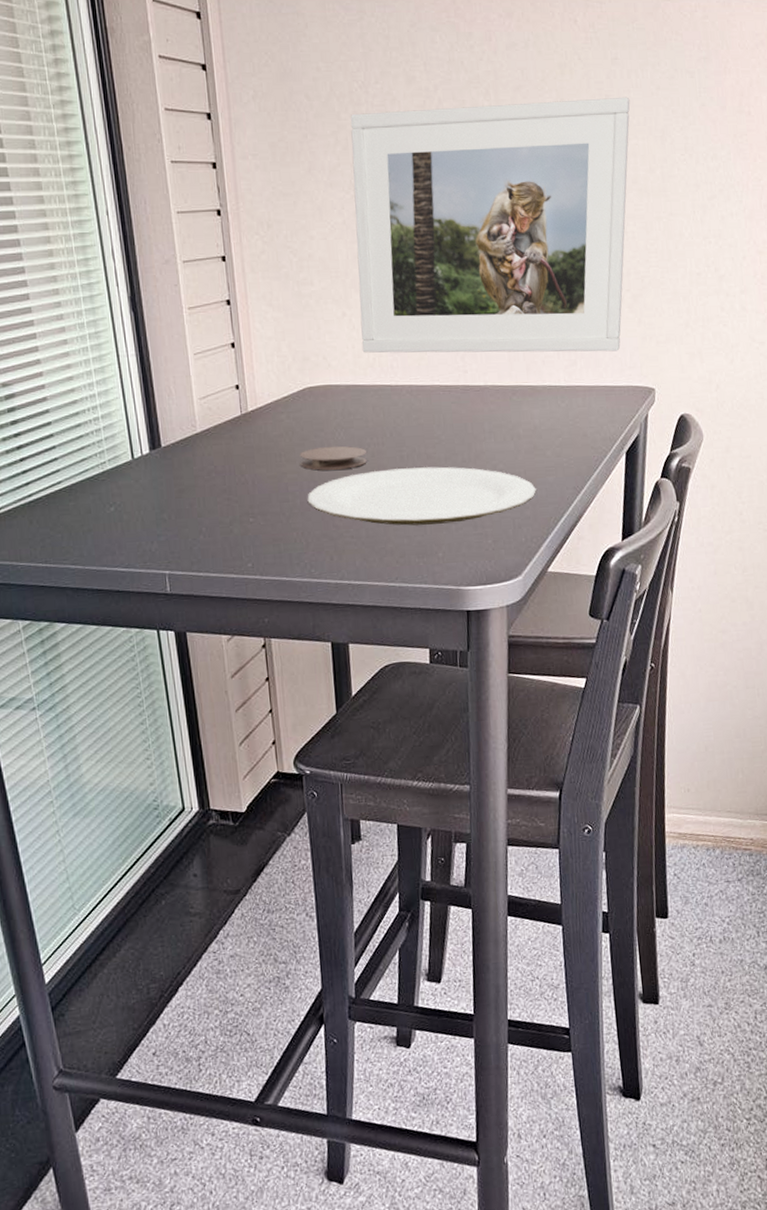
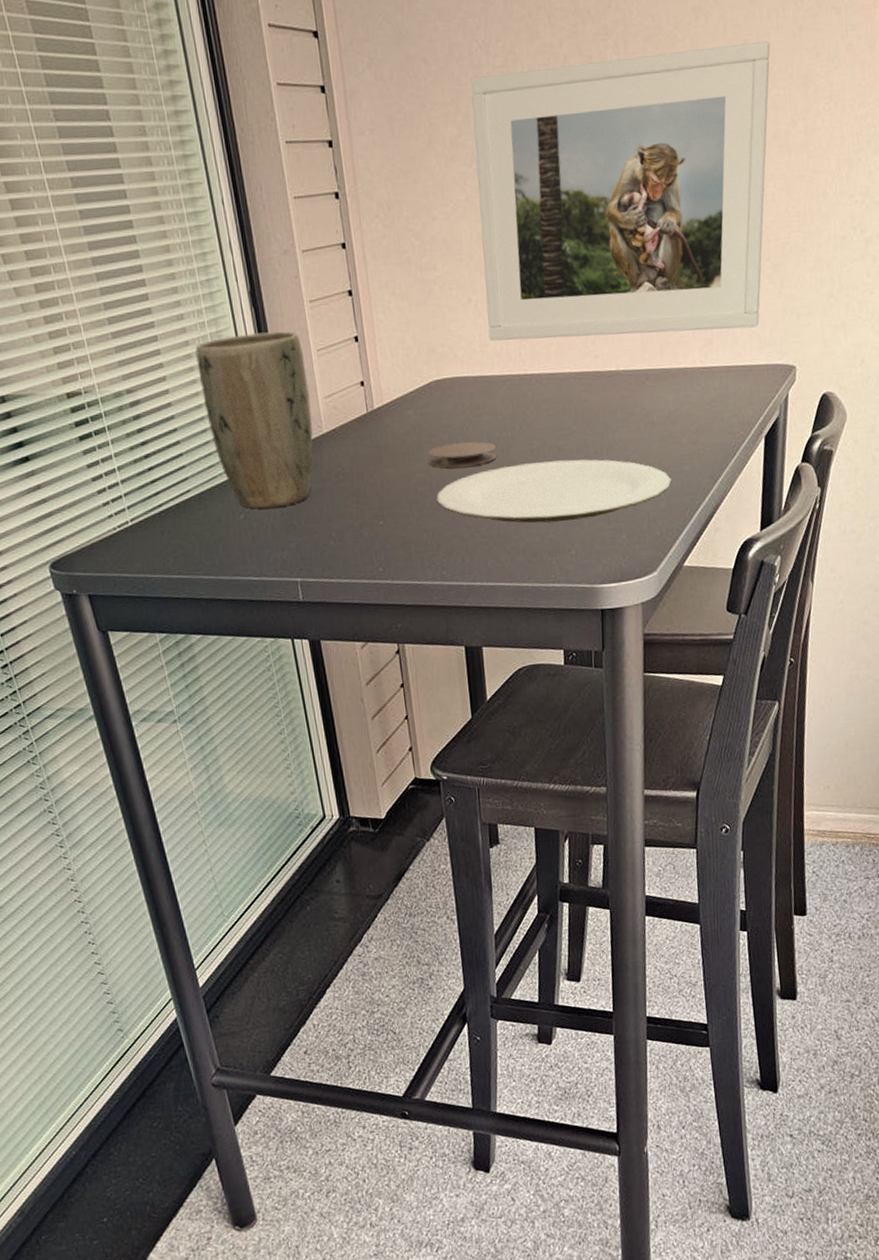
plant pot: none [73,335,187,502] -> present [195,331,314,509]

